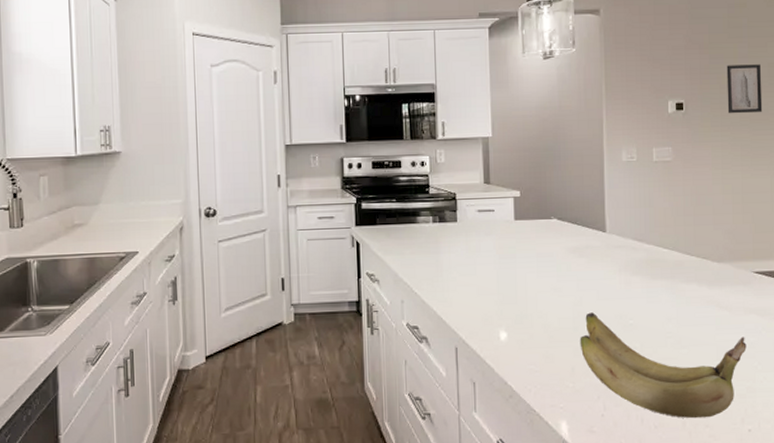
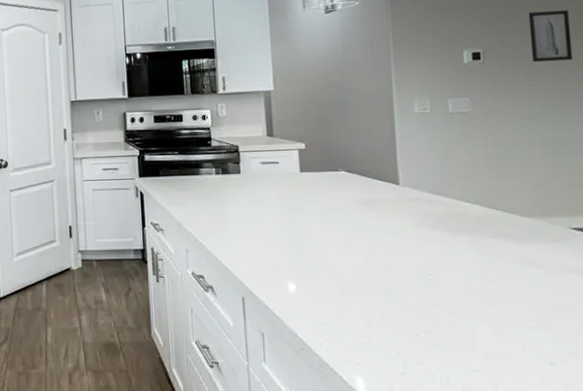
banana: present [580,312,747,419] -> none [374,266,567,382]

